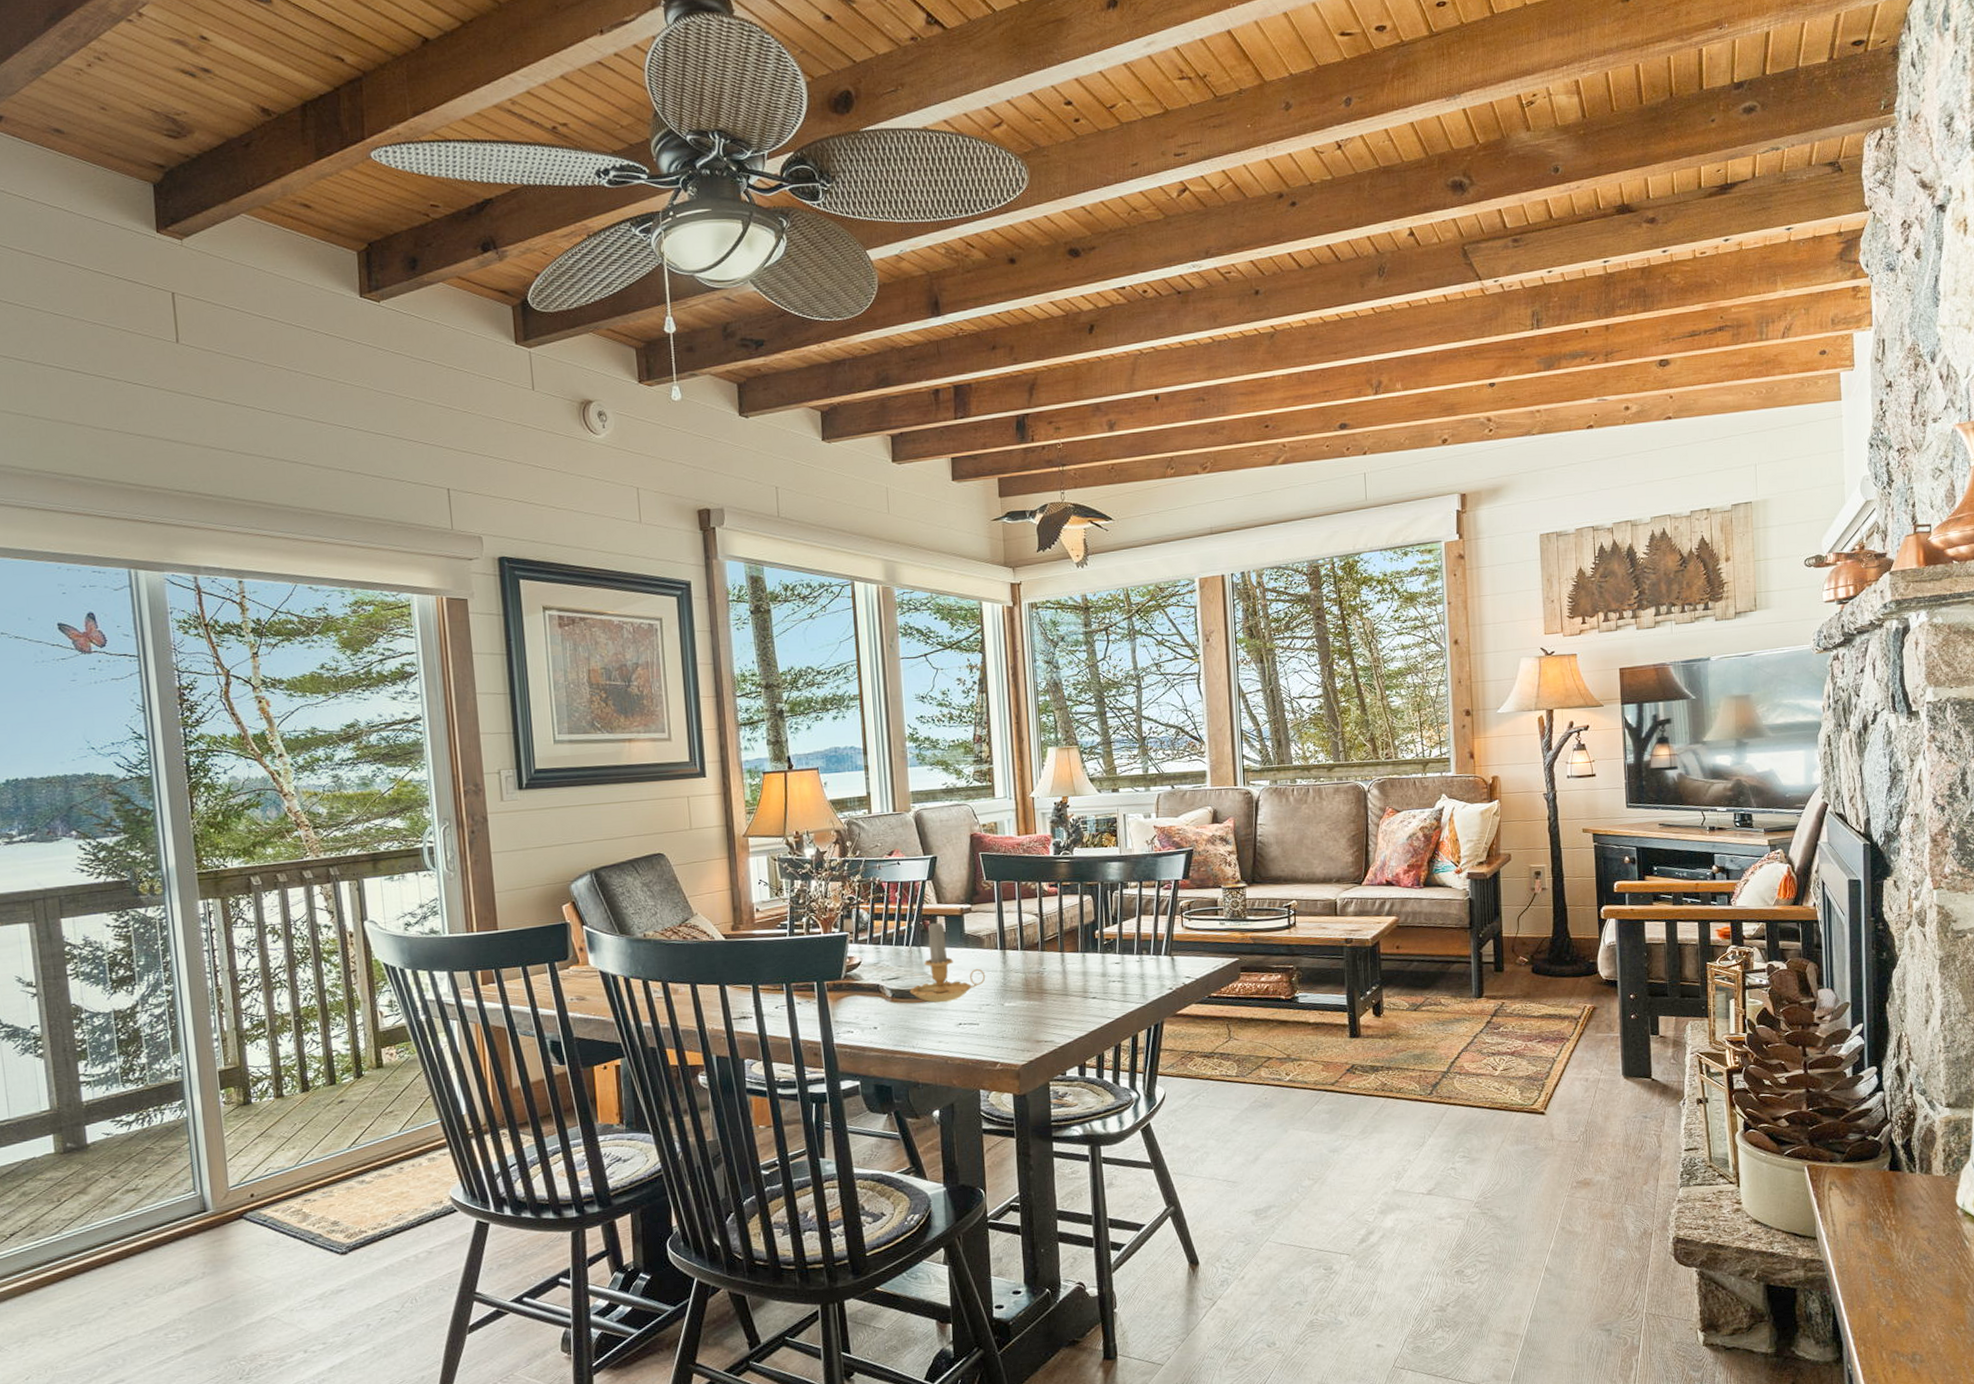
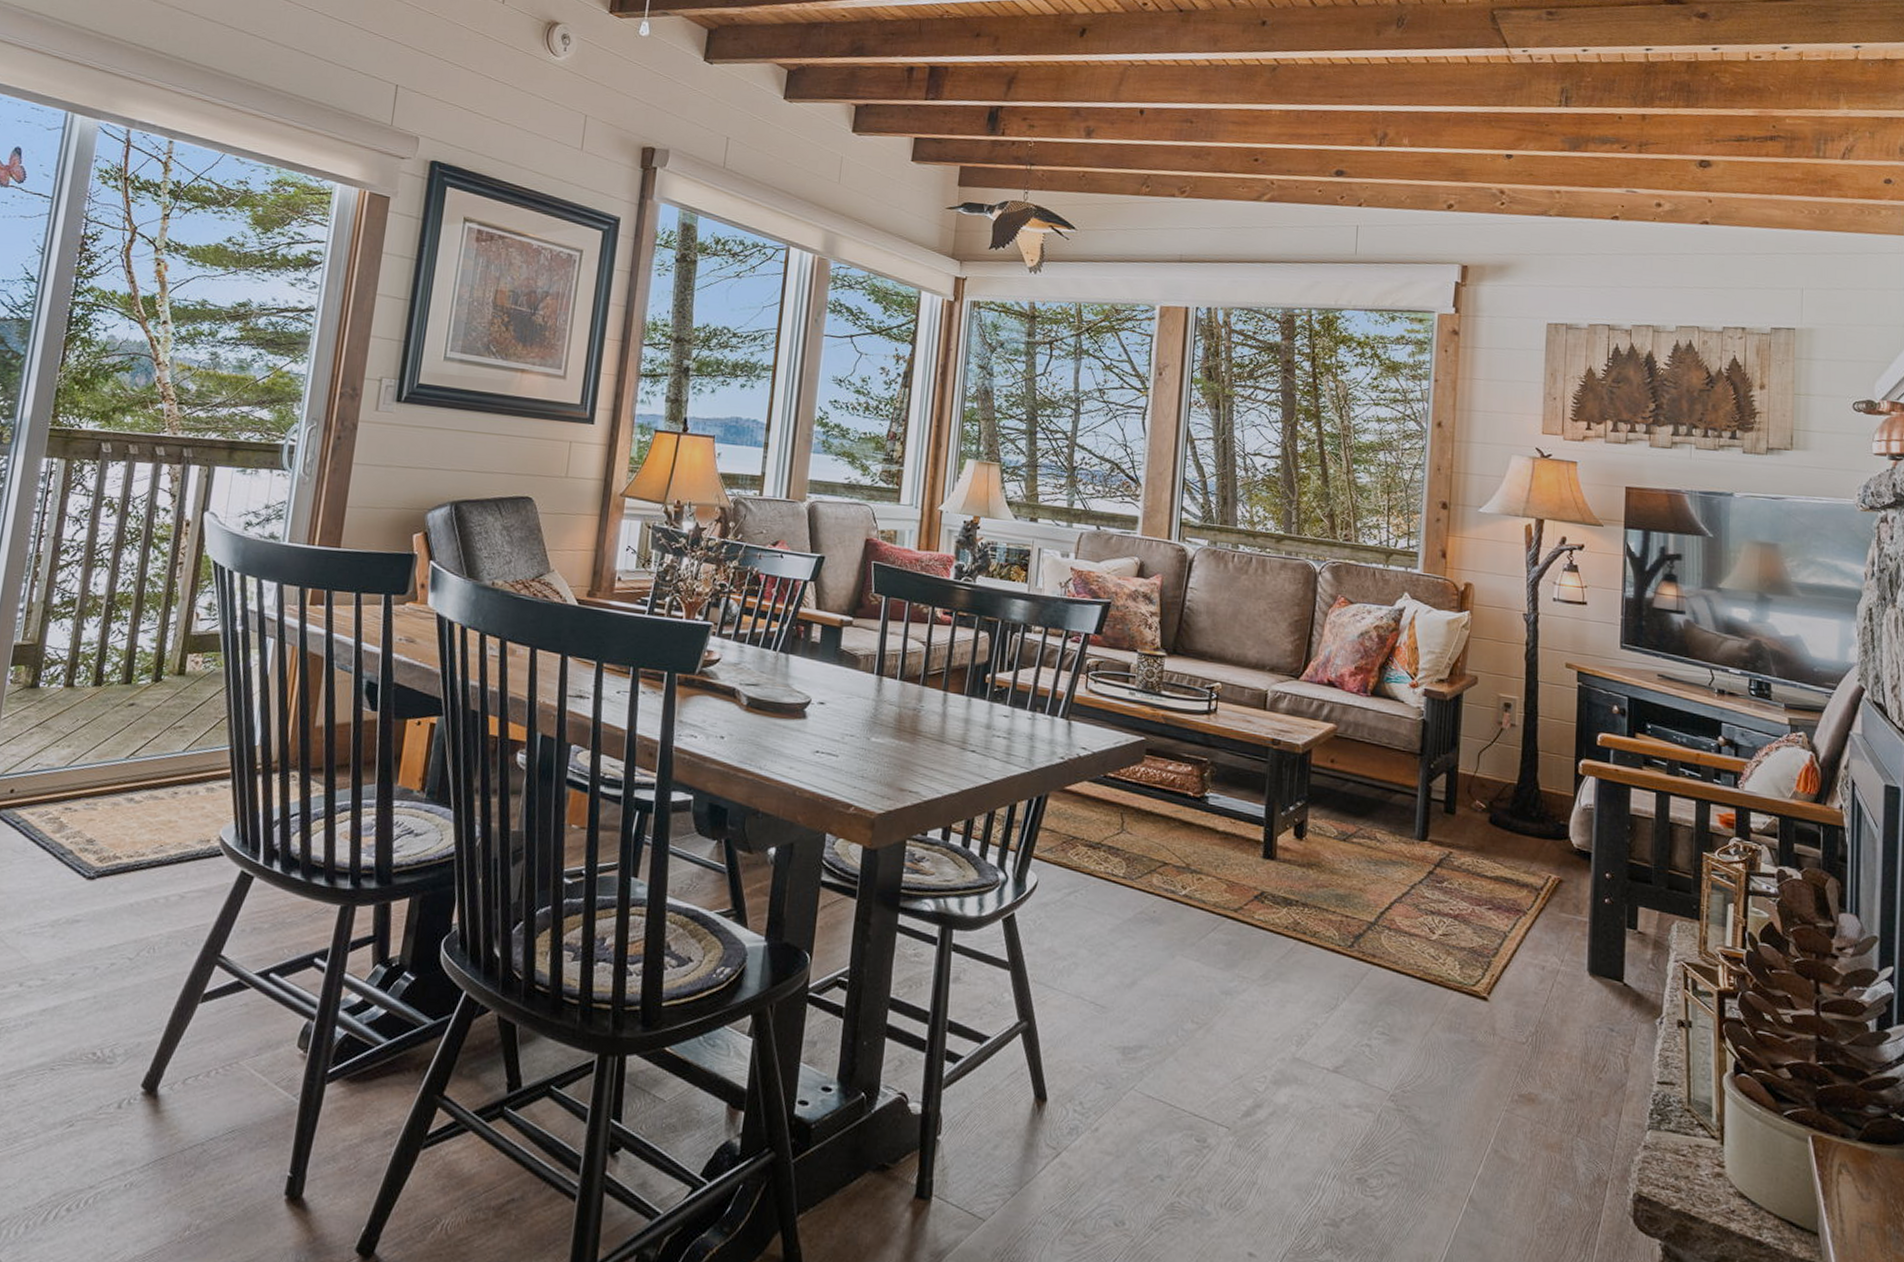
candle: present [909,919,986,1003] -> none [767,626,855,723]

